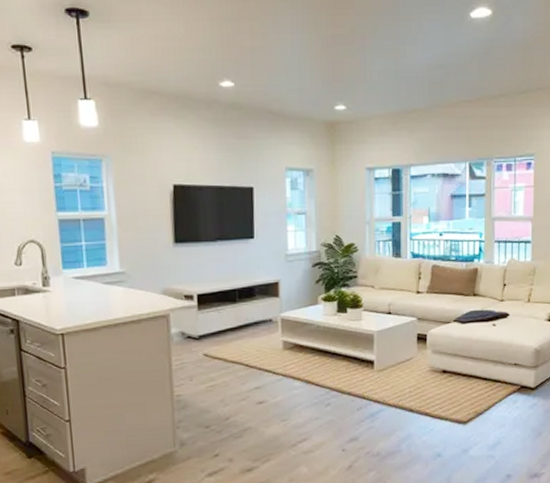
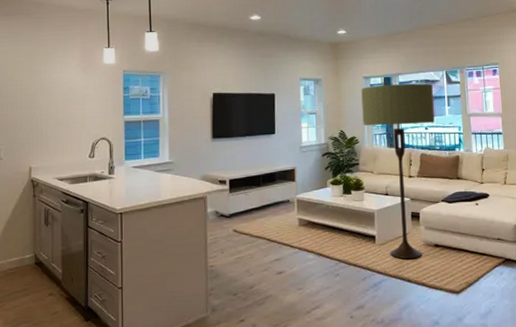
floor lamp: none [363,178,452,387] -> present [361,83,435,259]

